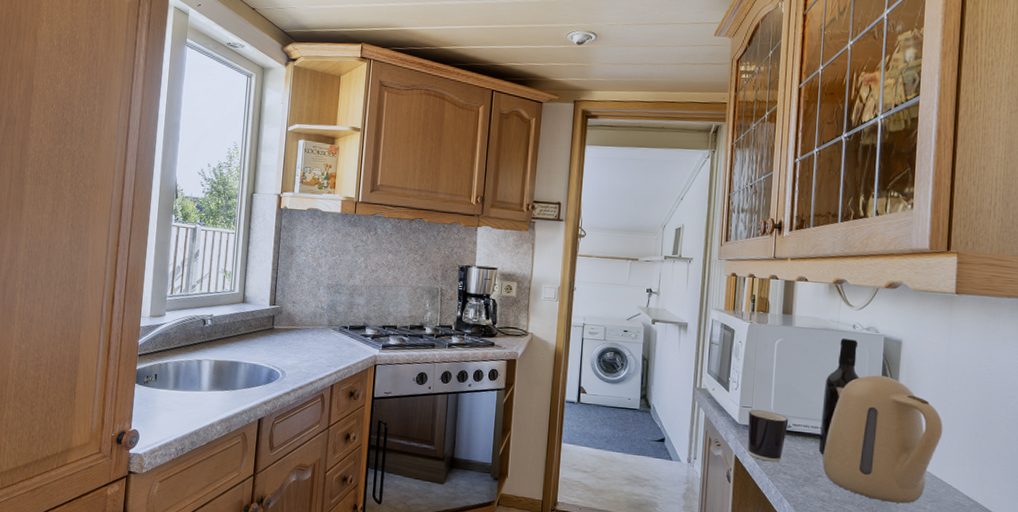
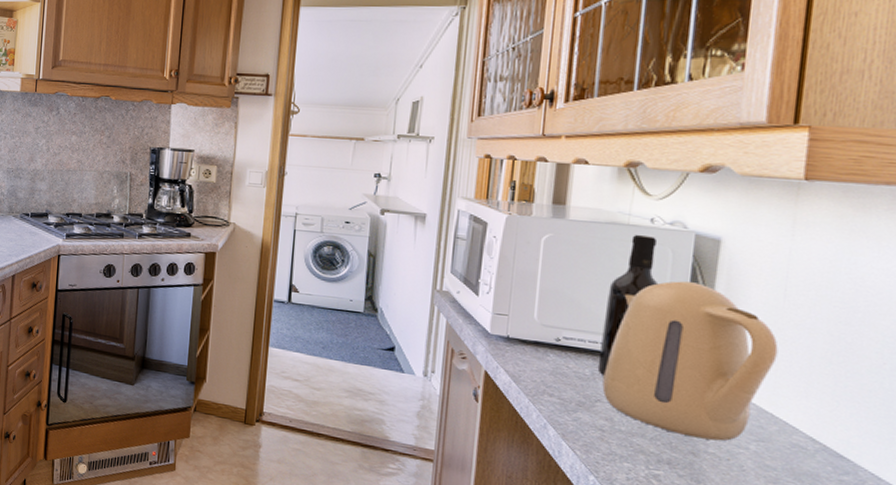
mug: present [747,409,789,462] -> none [501,317,558,382]

